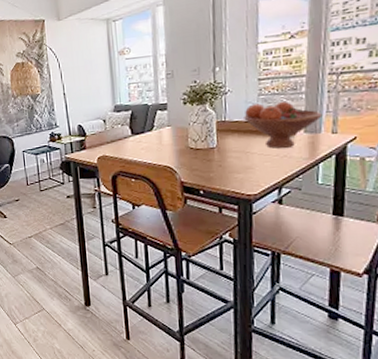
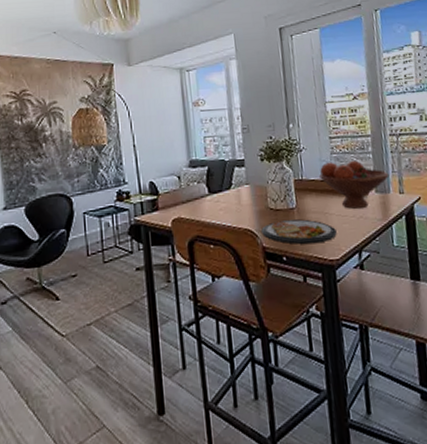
dish: none [181,157,257,181] -> present [261,219,337,245]

